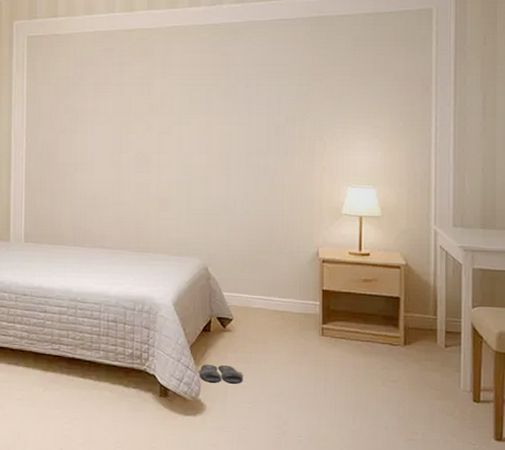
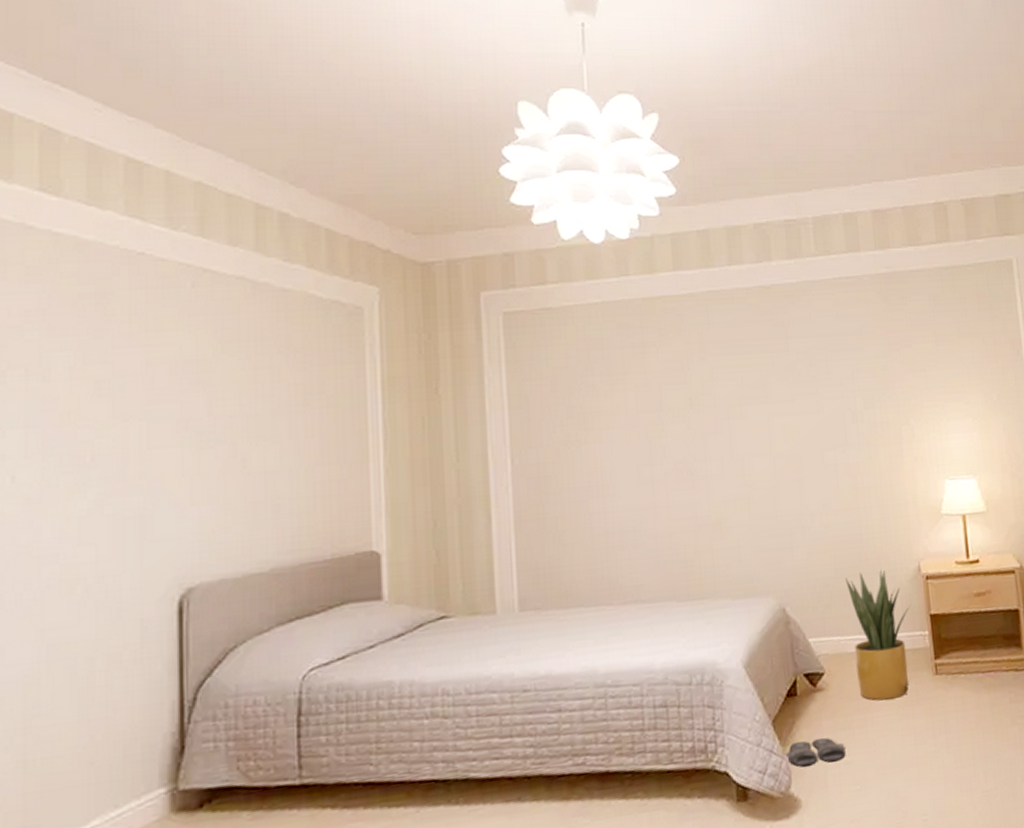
planter: none [257,249,307,348] -> present [846,569,910,701]

